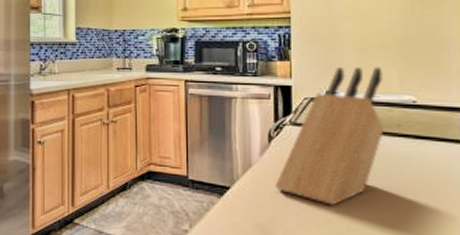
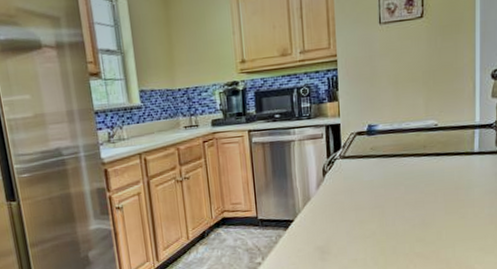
knife block: present [275,66,384,206] -> none [330,98,413,221]

